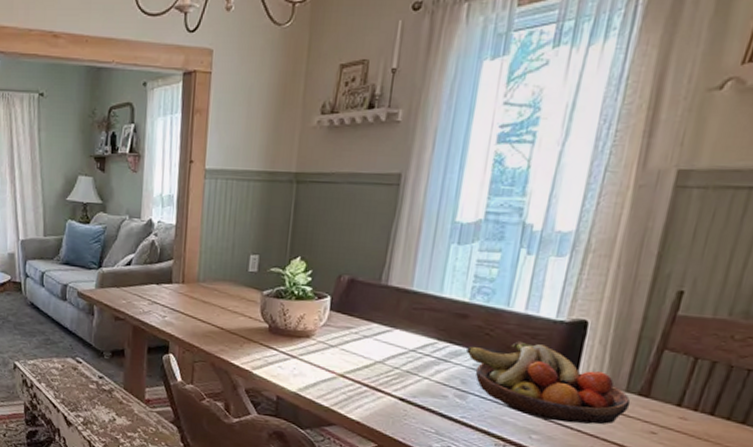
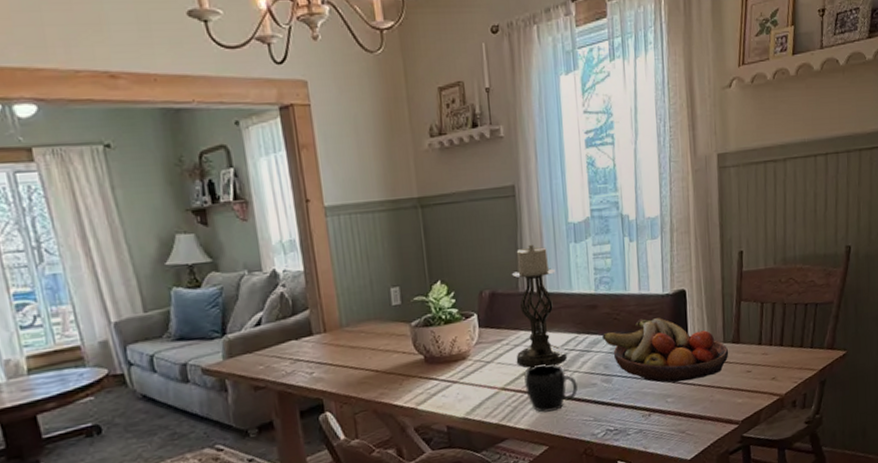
candle holder: none [361,237,428,367] -> present [512,244,567,368]
mug: none [364,361,425,412] -> present [524,364,578,413]

